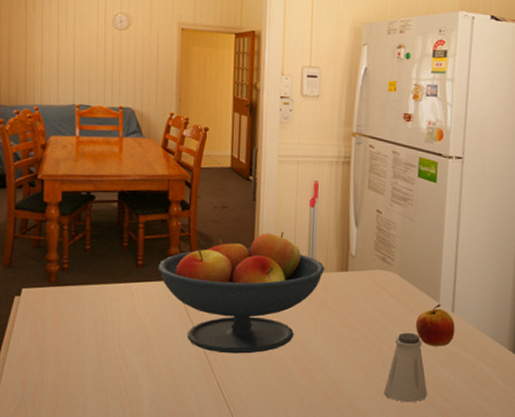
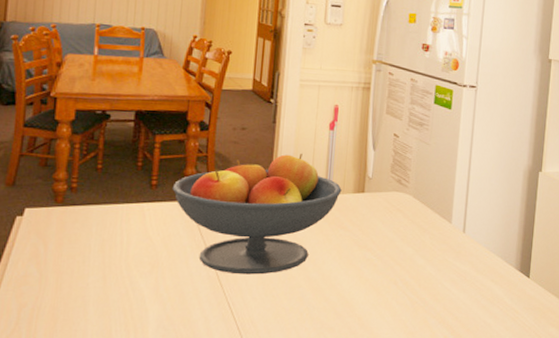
saltshaker: present [384,332,427,403] -> none [396,252,438,322]
apple: present [415,304,455,347] -> none [428,225,466,266]

